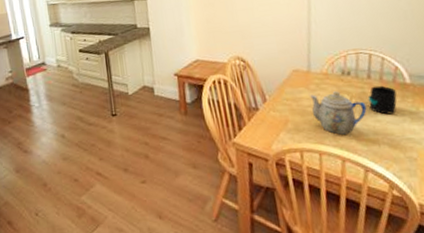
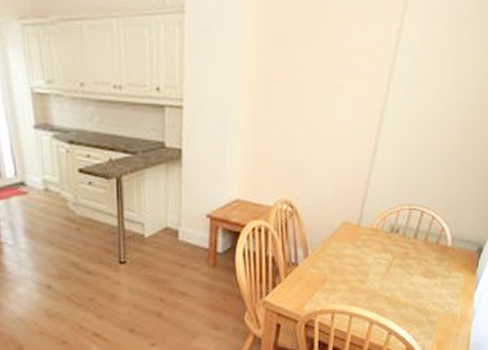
teapot: present [310,91,367,135] -> none [352,250,406,297]
mug: present [367,85,397,115] -> none [408,246,436,278]

